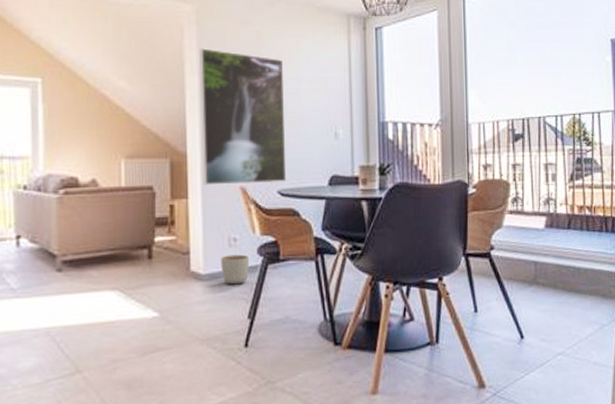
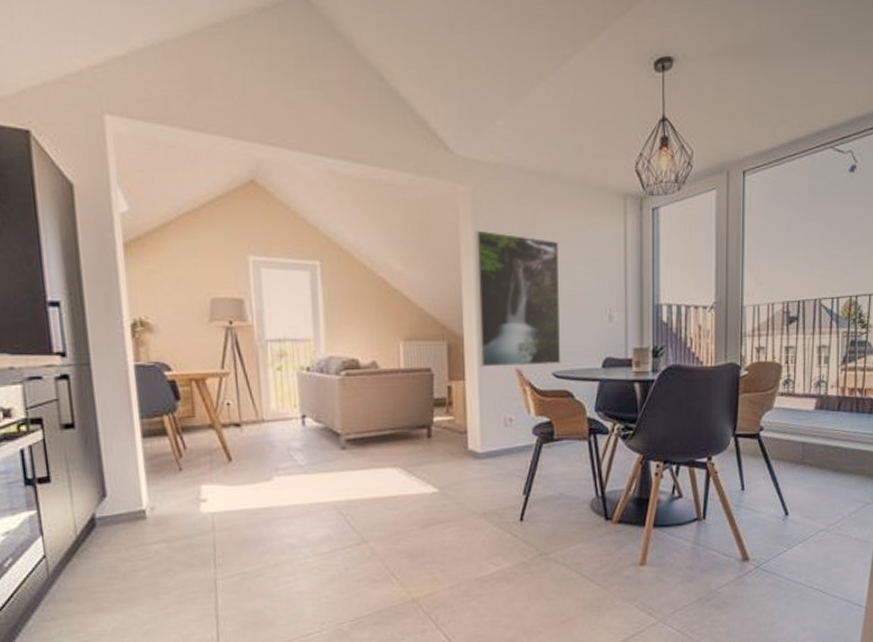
planter: present [221,254,250,285] -> none [497,434,525,463]

